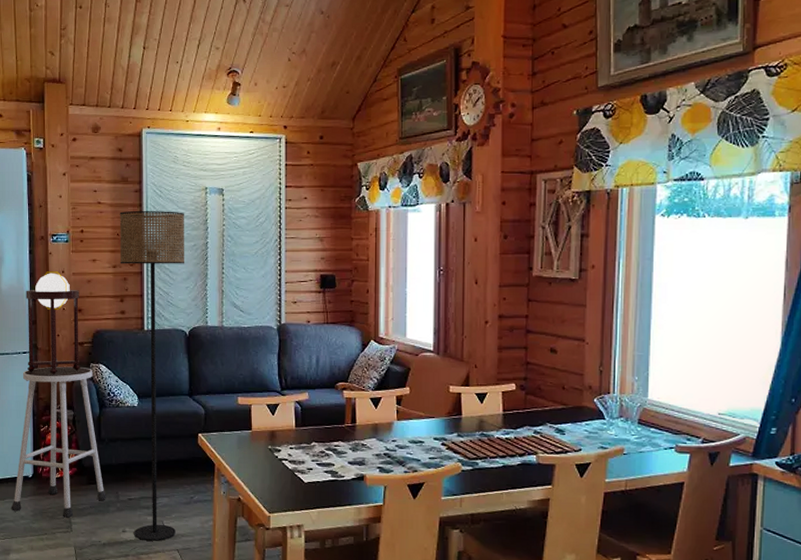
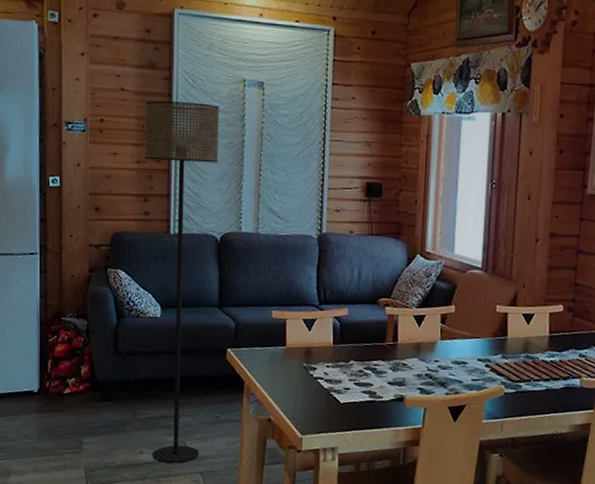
stool: present [11,366,107,519] -> none [12,270,124,438]
table lamp: present [26,272,80,375] -> none [34,164,98,280]

